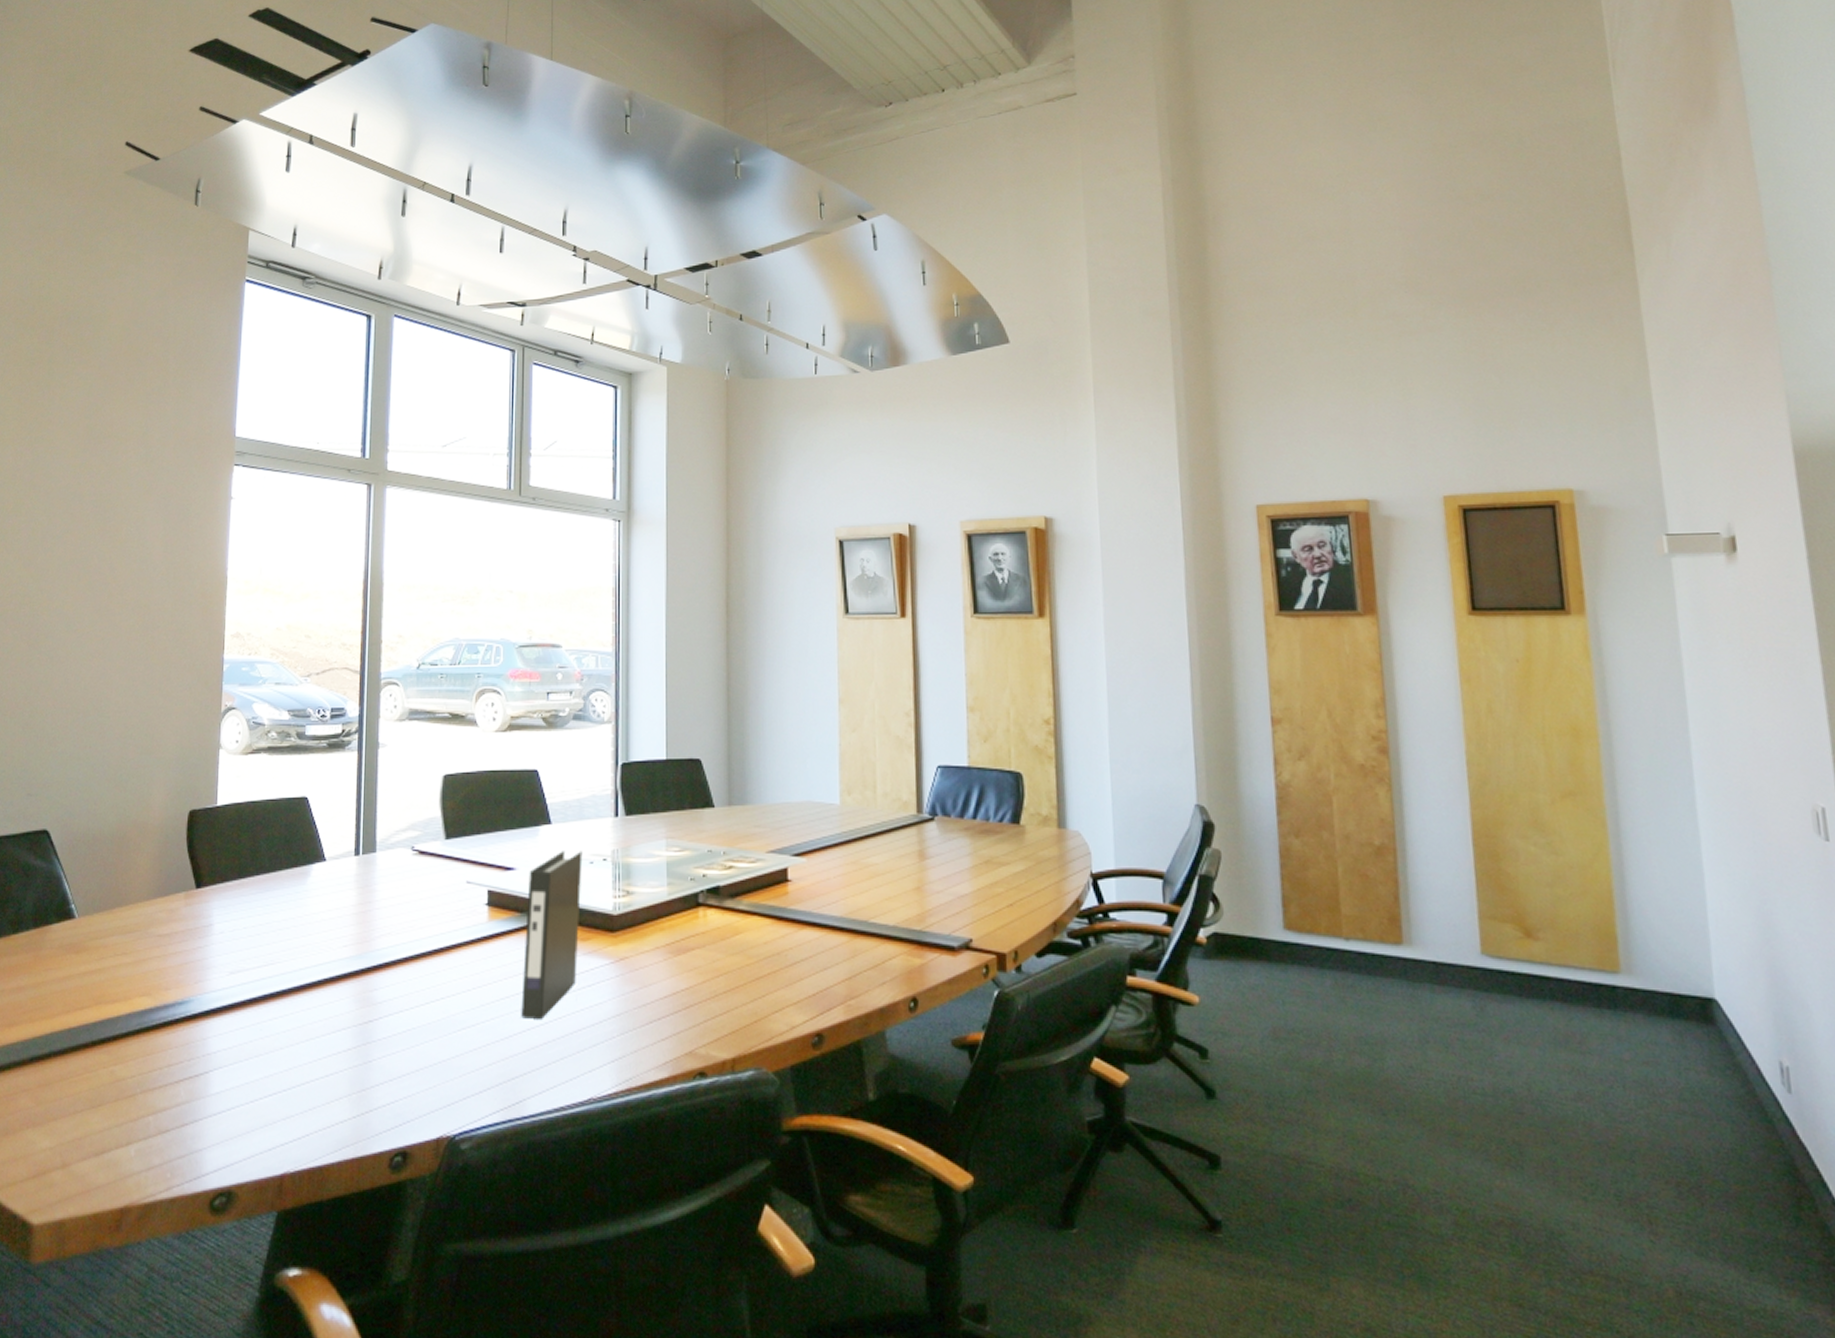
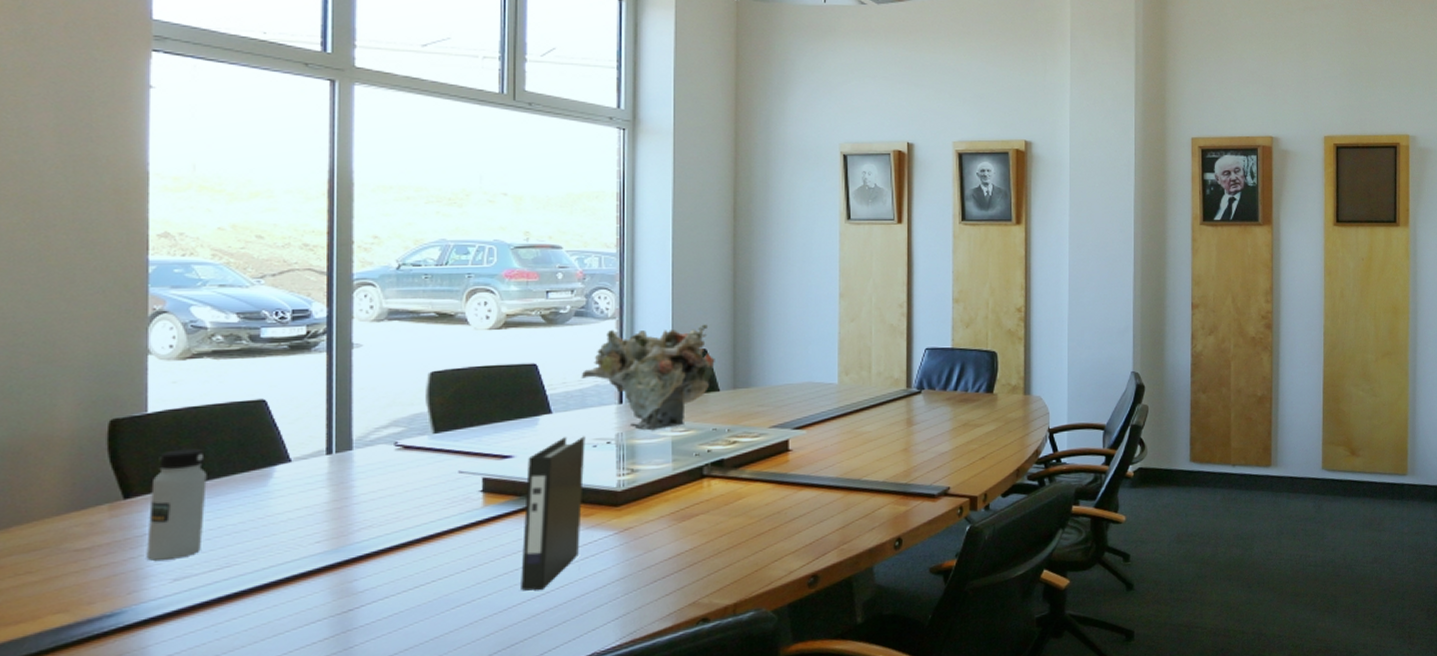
water bottle: none [210,842,259,952] -> present [146,448,207,561]
flower arrangement: none [578,731,710,849] -> present [581,324,715,431]

